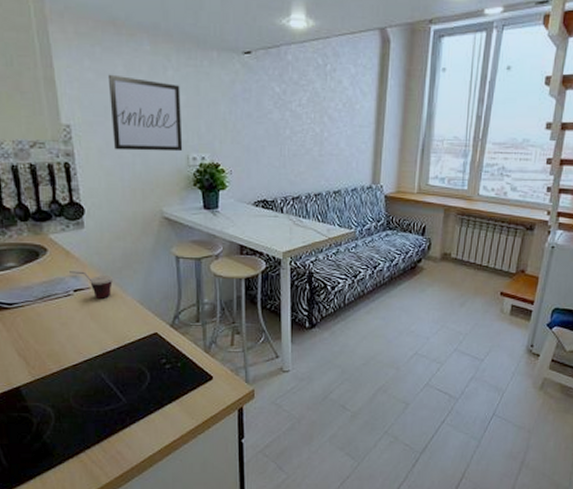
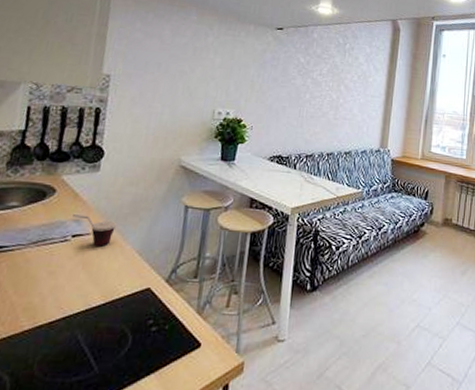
wall art: present [107,74,183,152] -> none [147,36,217,106]

